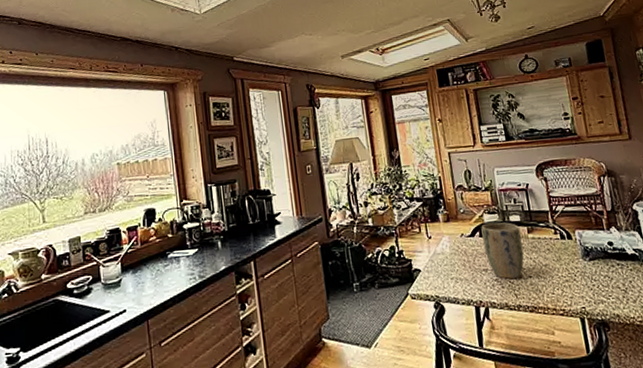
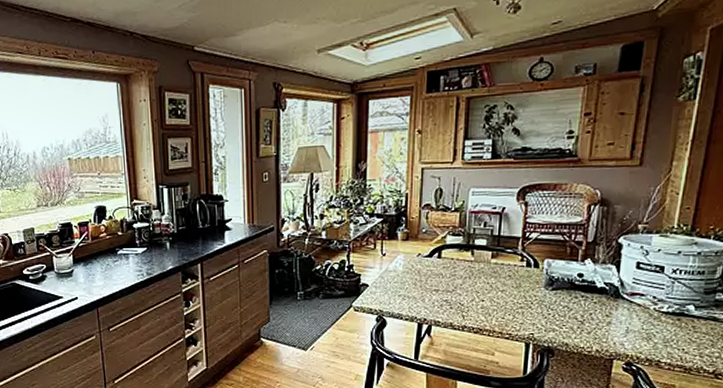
plant pot: present [481,222,524,279] -> none [440,244,483,301]

